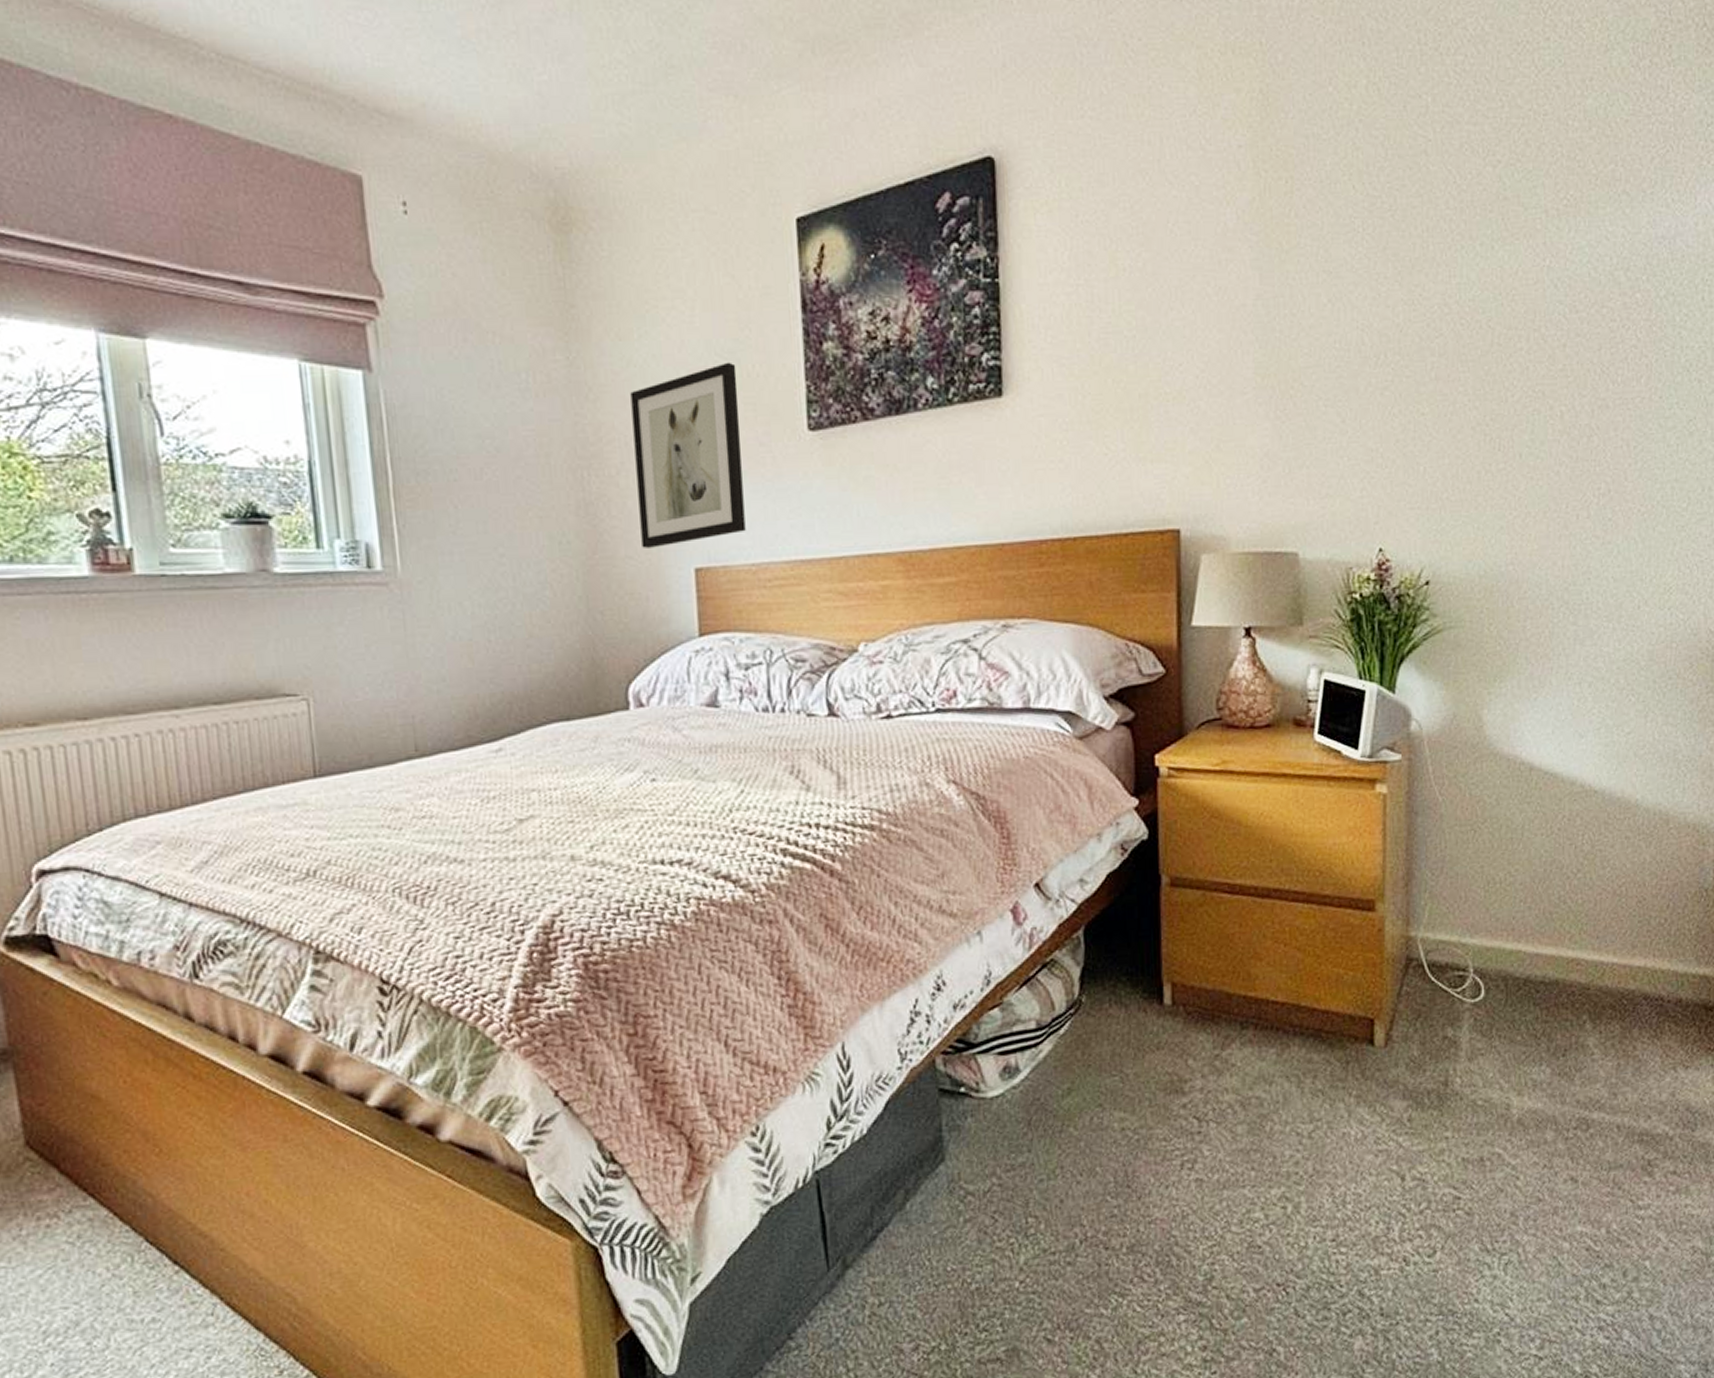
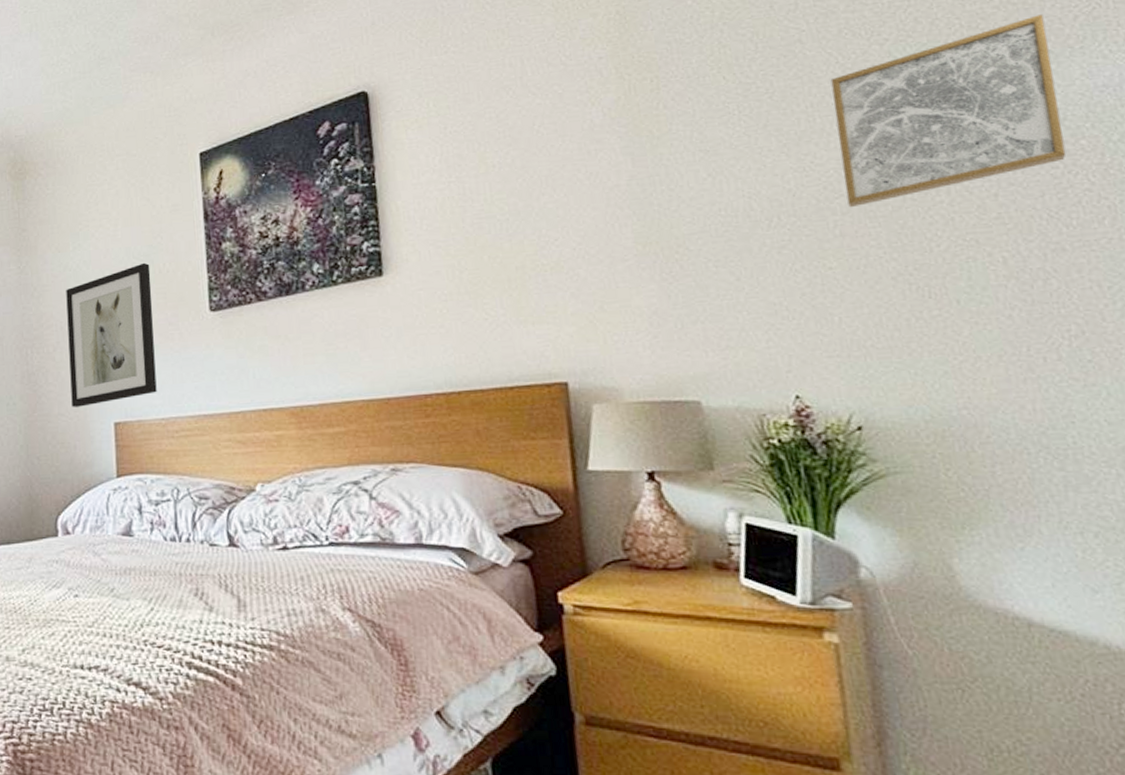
wall art: none [1445,151,1628,349] -> present [830,14,1067,208]

